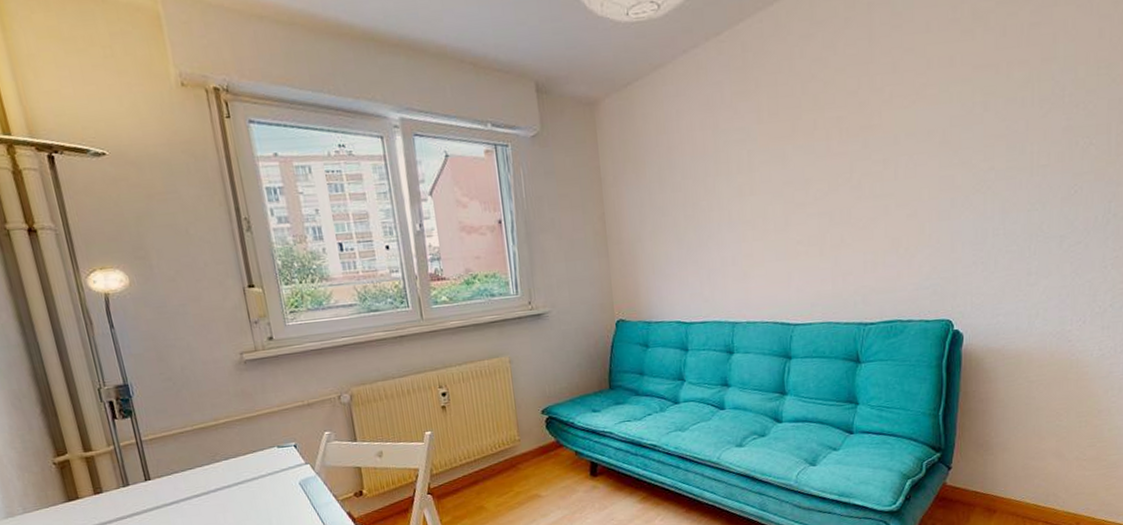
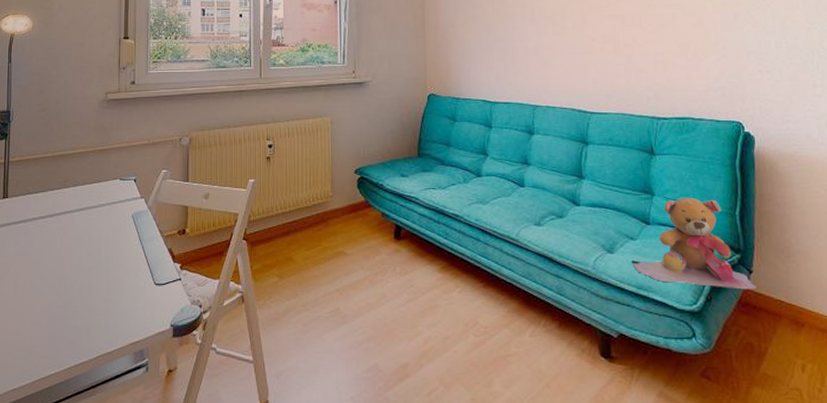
teddy bear: none [834,402,955,488] -> present [631,198,758,290]

